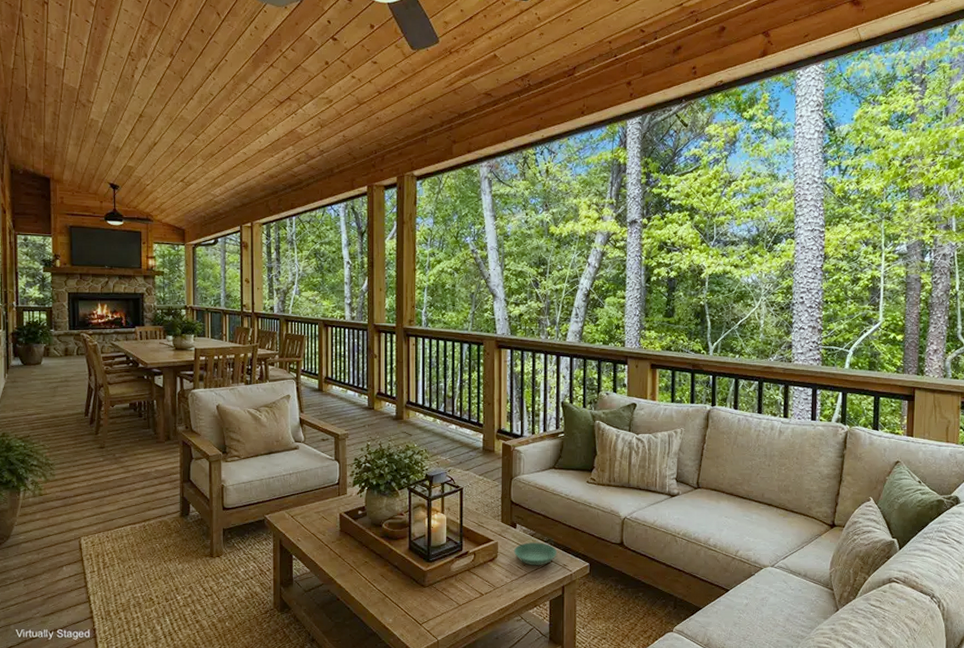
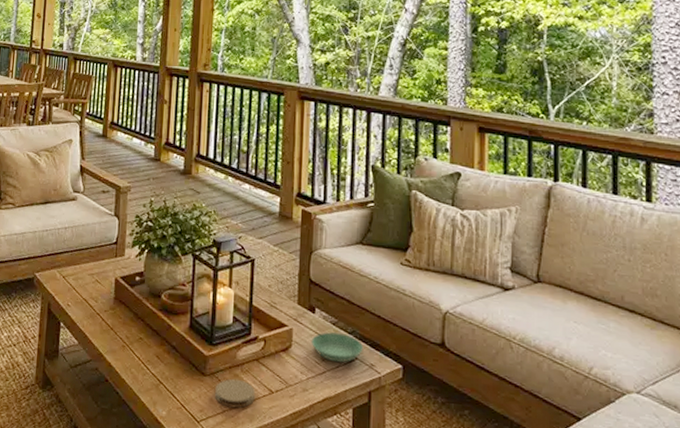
coaster: none [433,587,468,610] -> present [214,378,255,408]

